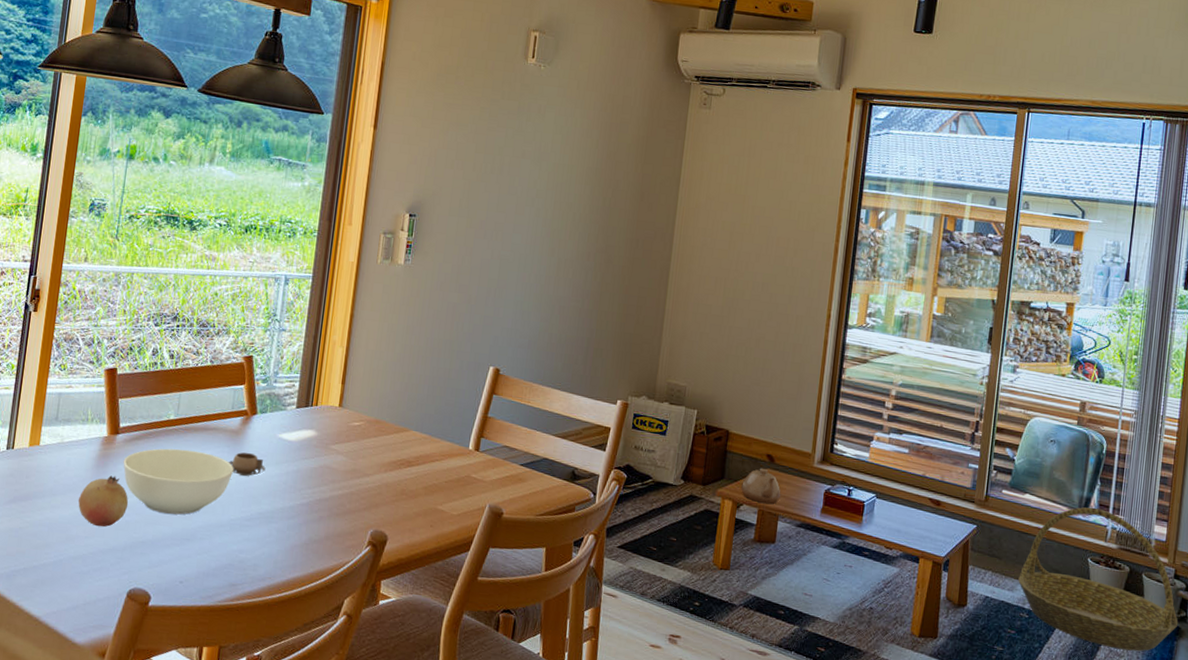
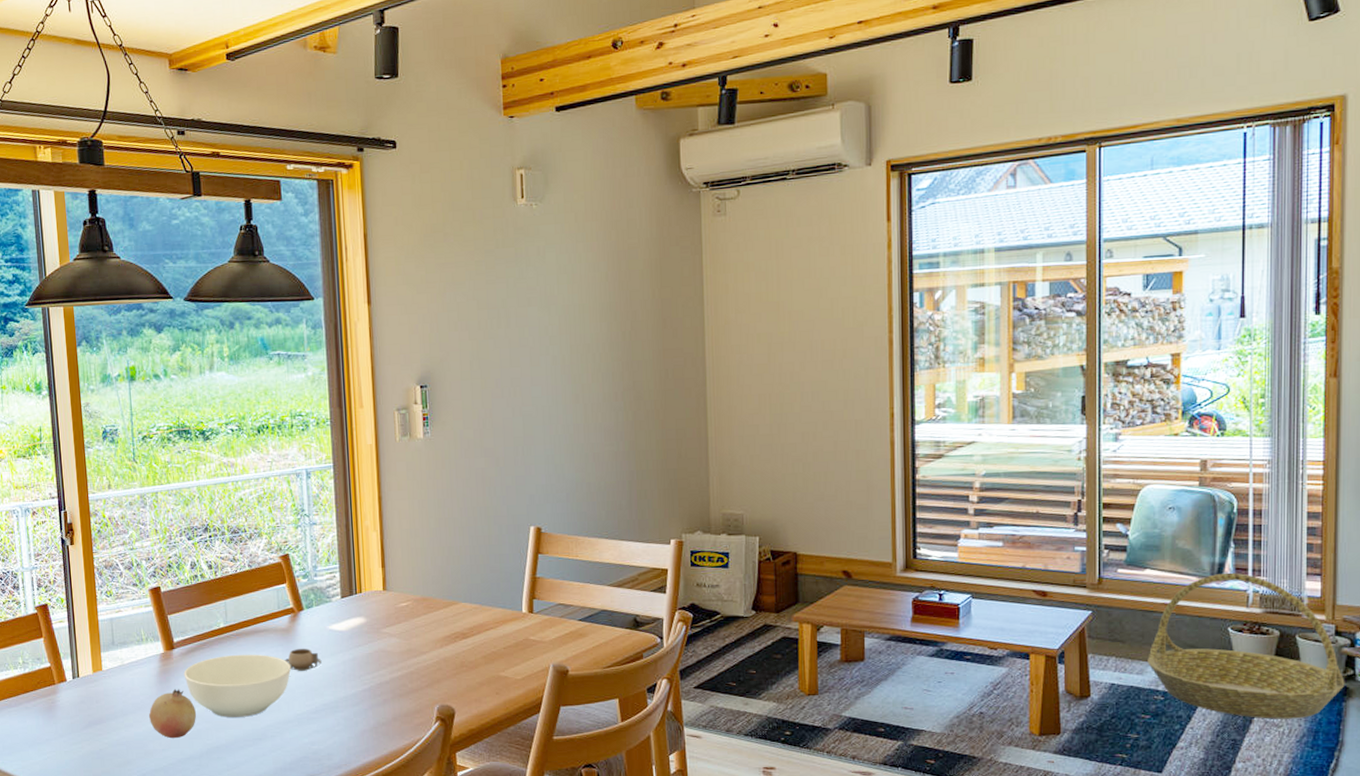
teapot: present [741,468,781,504] -> none [819,585,864,622]

